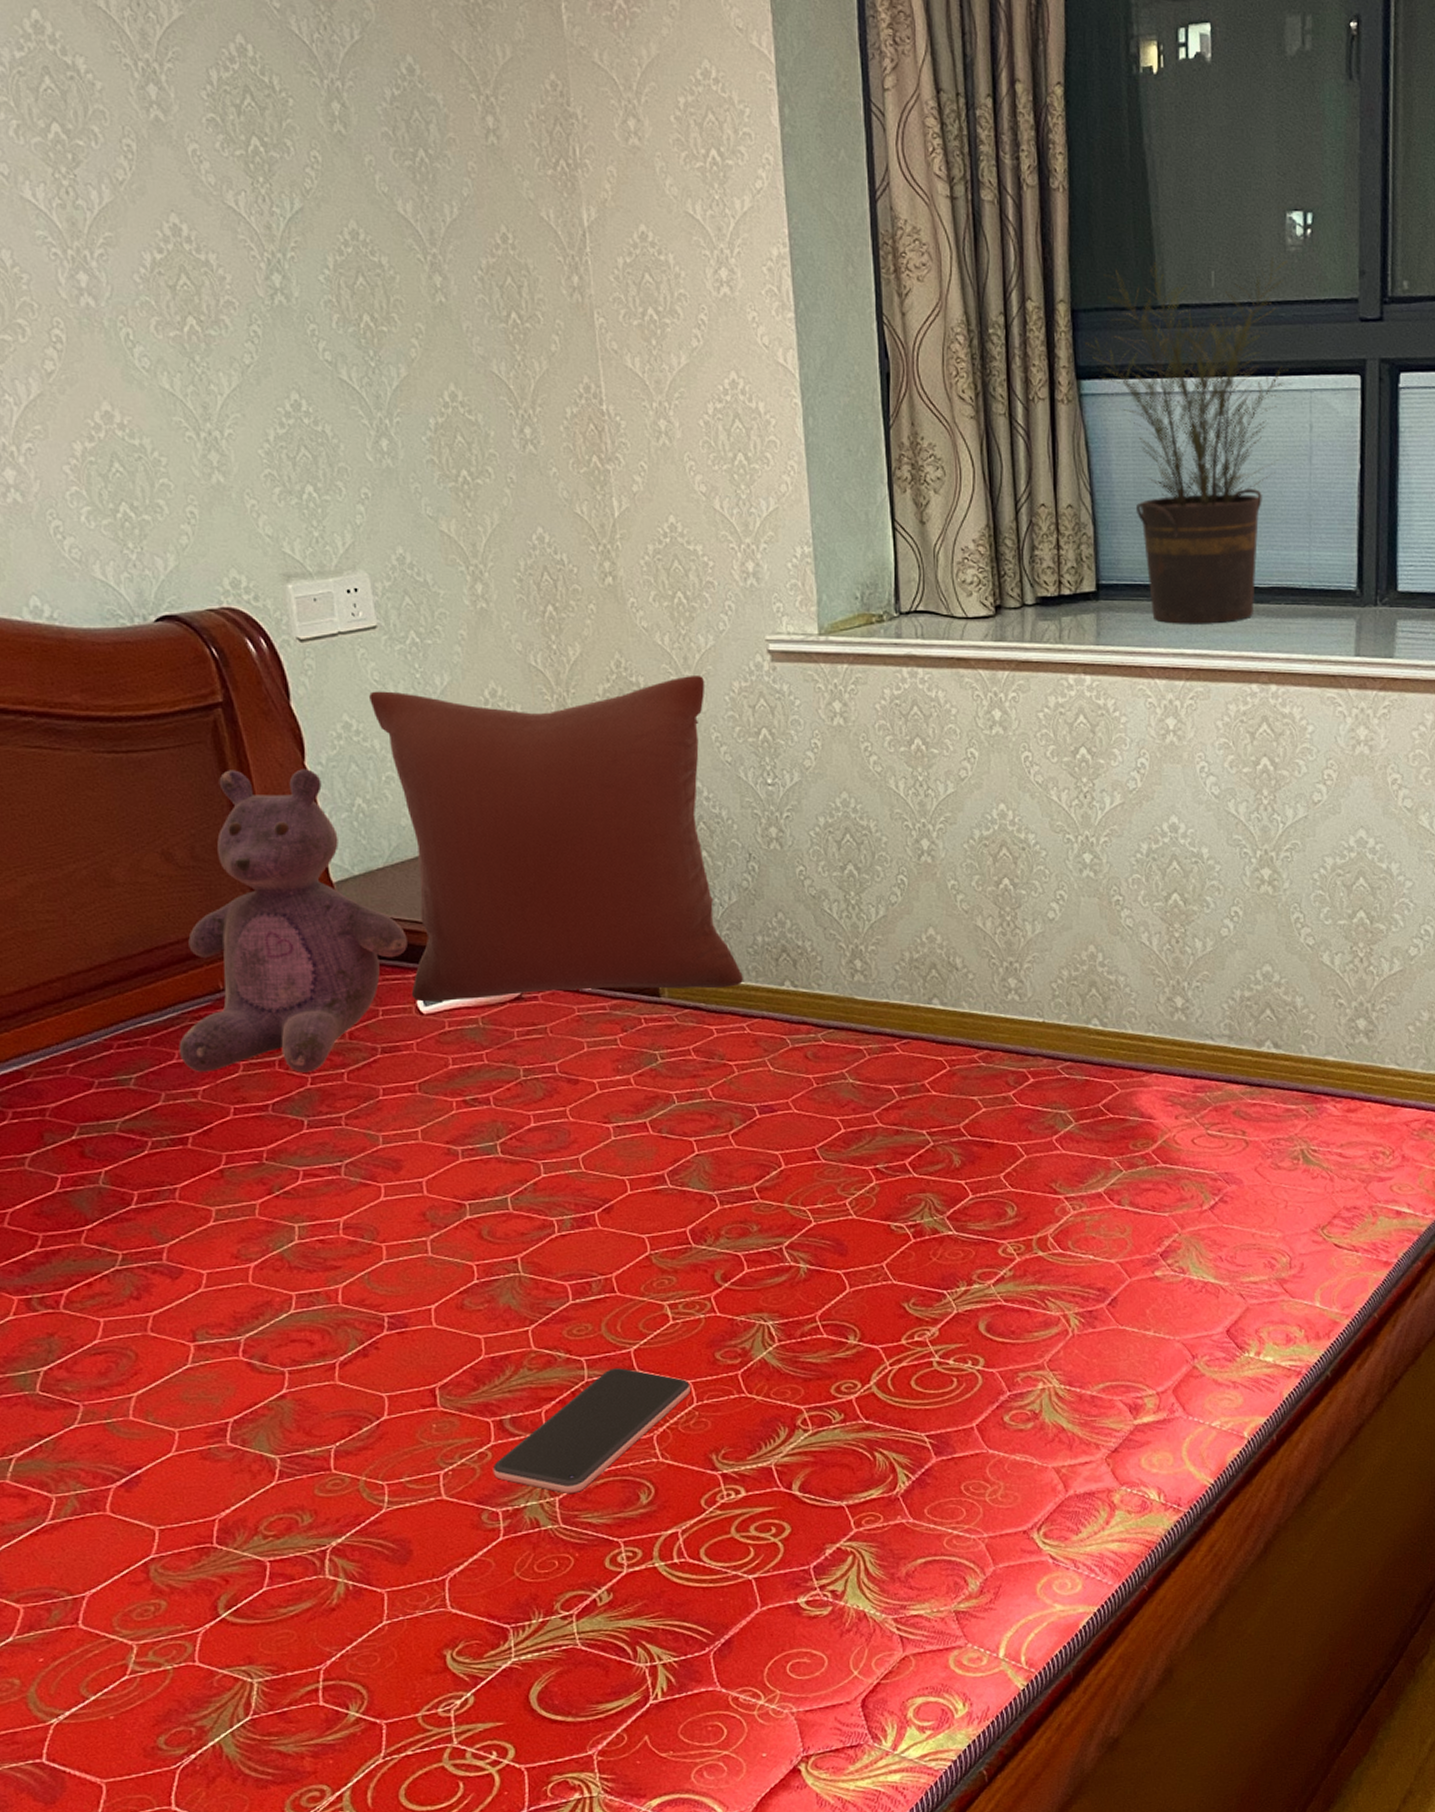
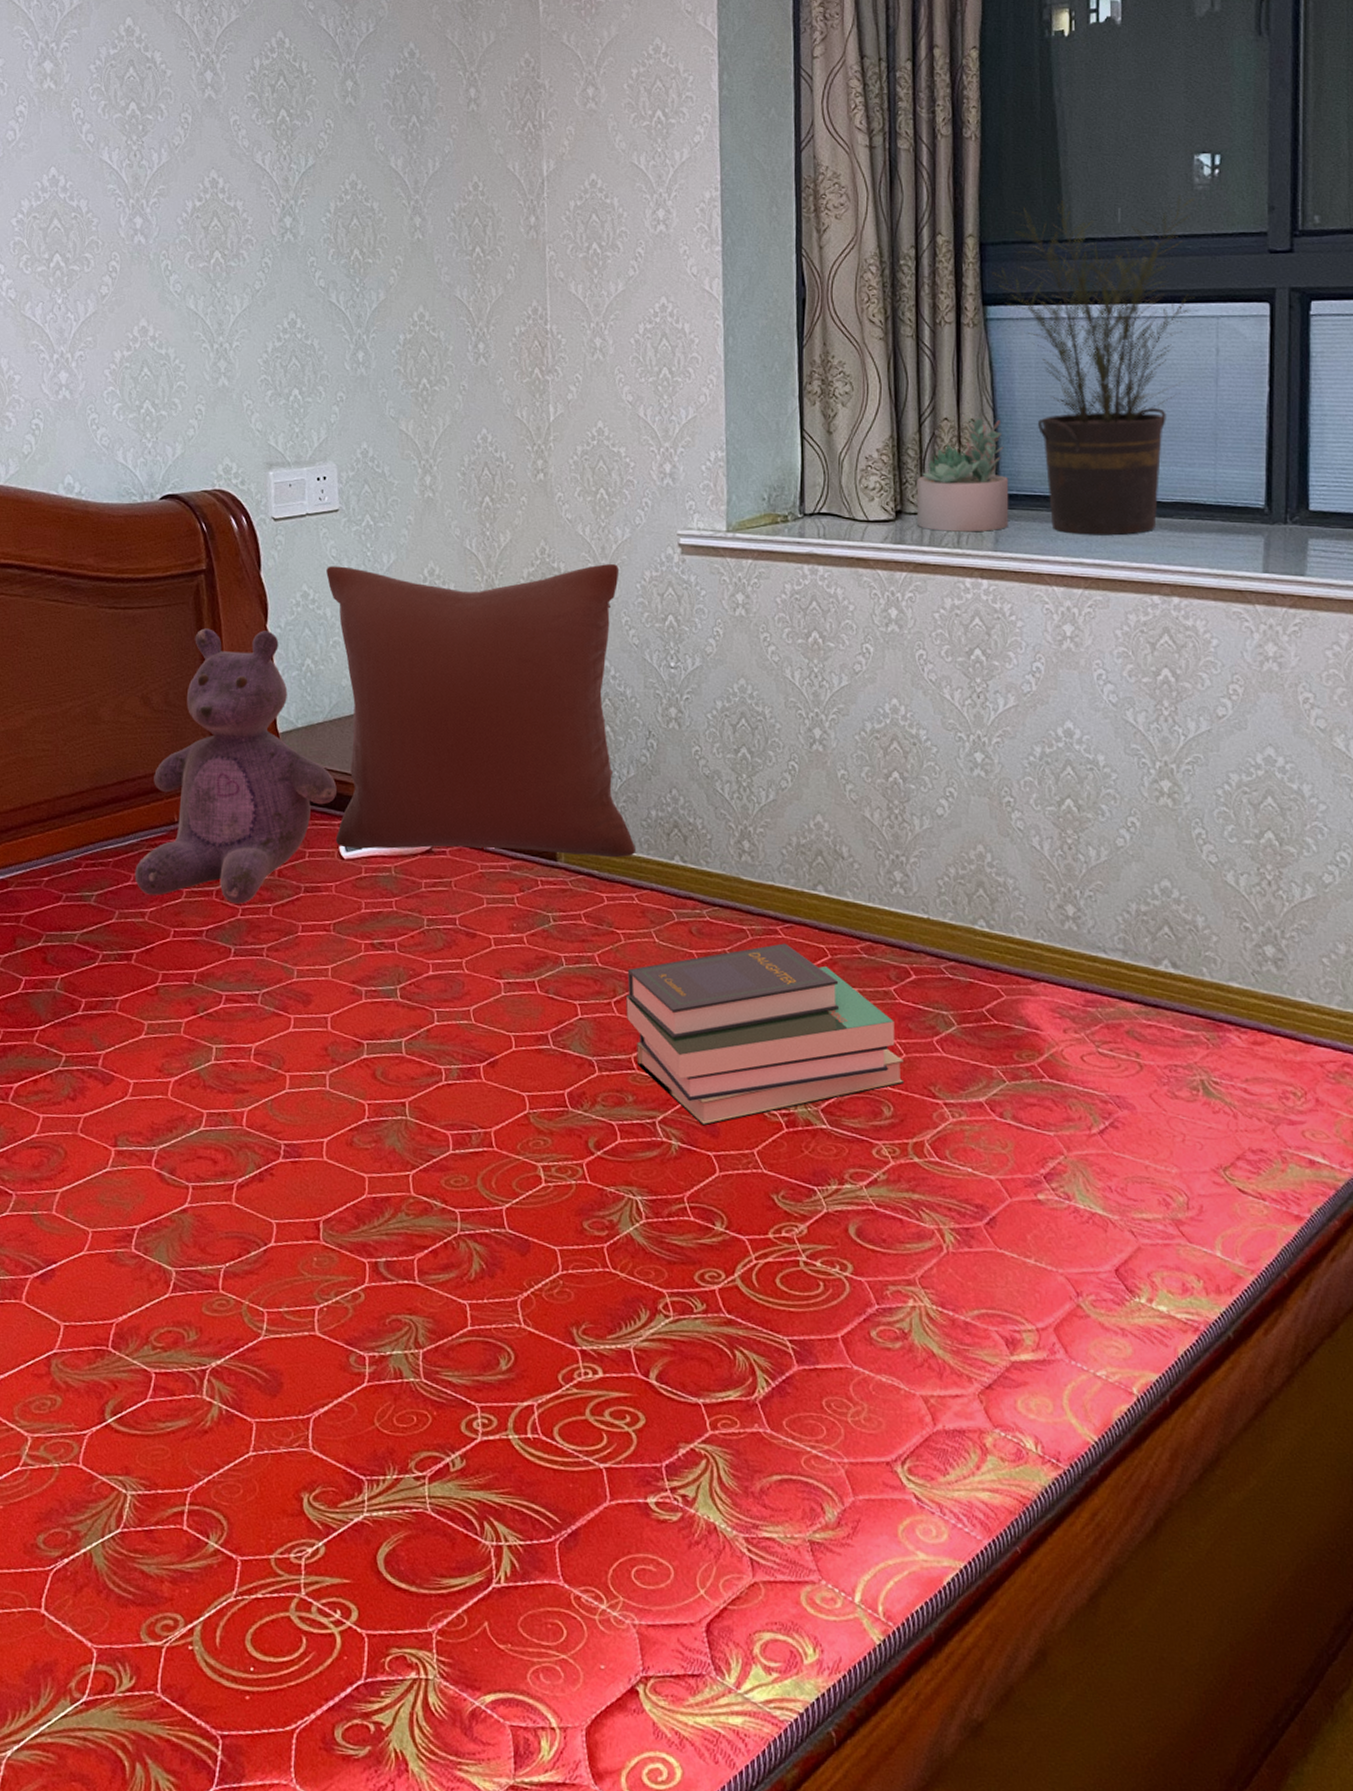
smartphone: present [492,1368,690,1494] -> none [364,1224,557,1349]
books: none [742,1059,1027,1246] -> present [625,943,905,1126]
succulent plant: none [1015,500,1110,626] -> present [916,414,1009,532]

